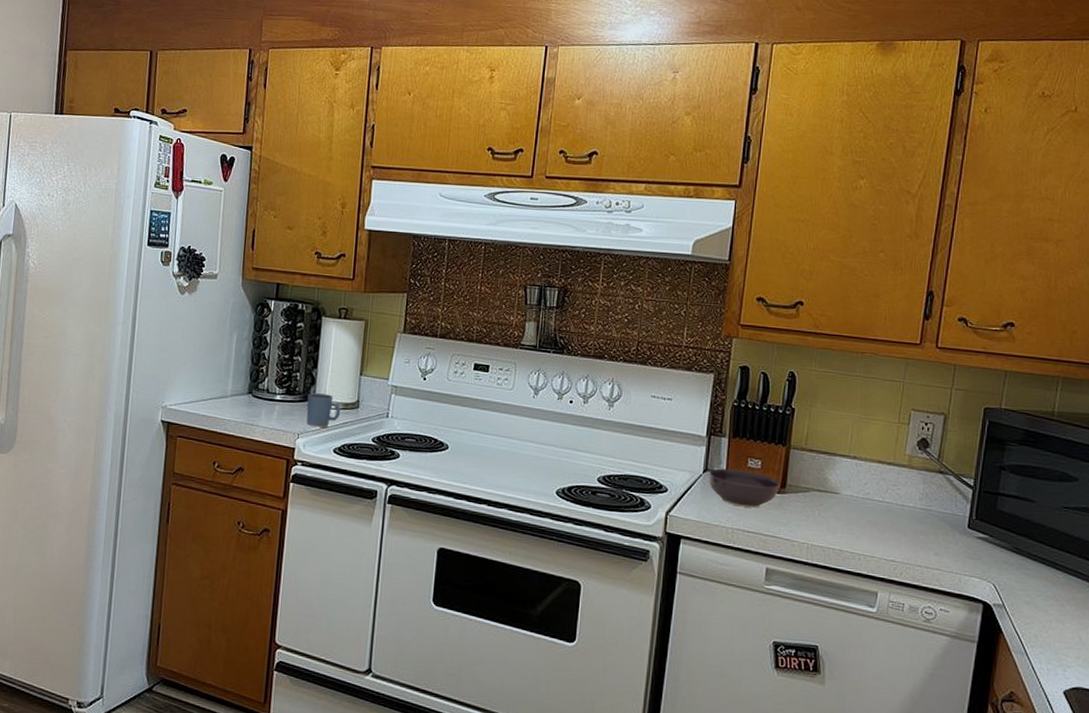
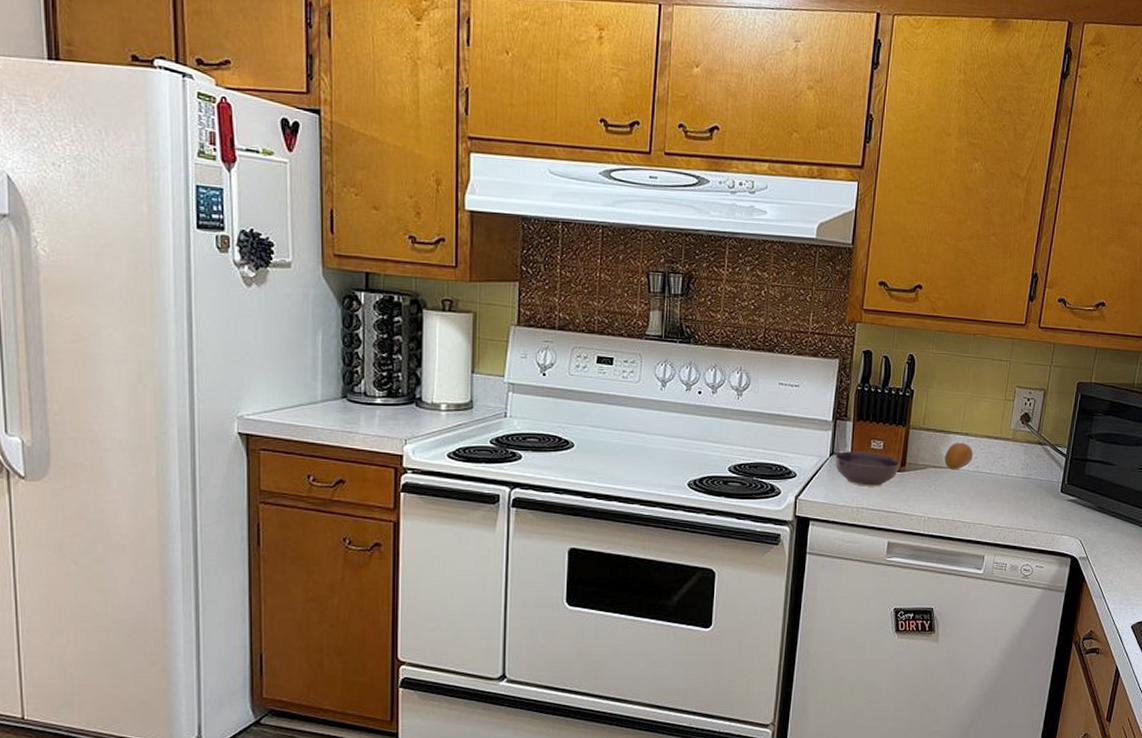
mug: present [306,393,341,428] -> none [413,394,453,432]
fruit: none [830,465,862,496] -> present [944,442,973,470]

